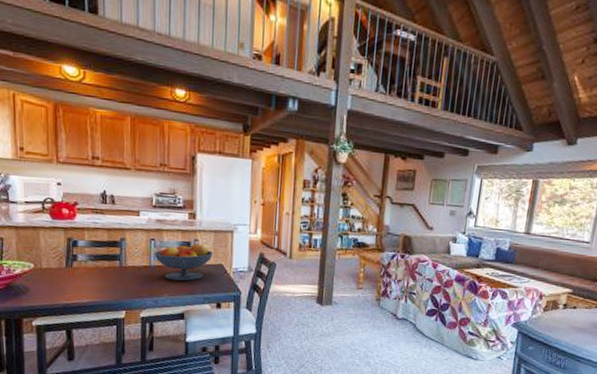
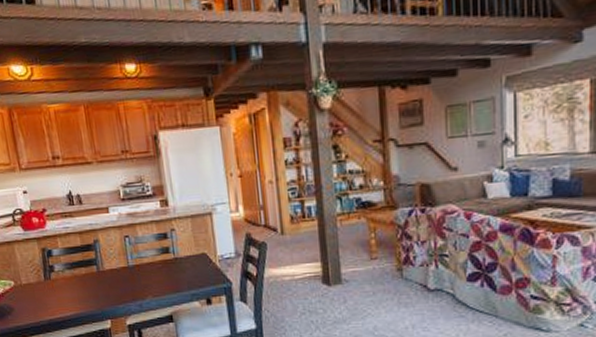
fruit bowl: present [154,242,214,281] -> none [130,232,194,280]

